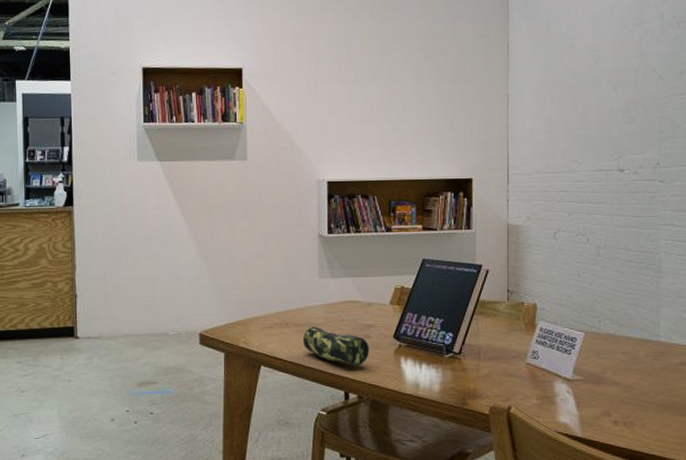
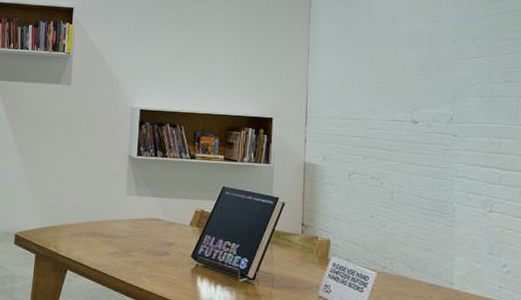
pencil case: present [303,326,370,365] -> none [107,238,169,280]

